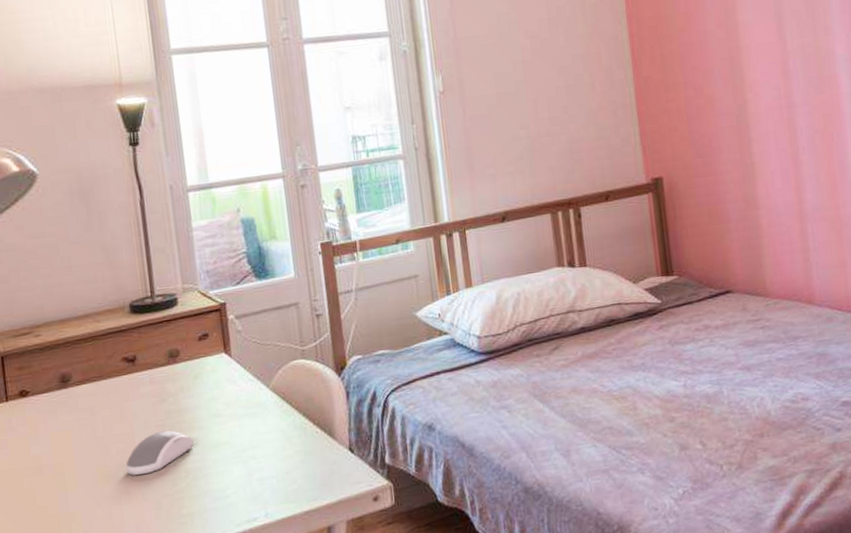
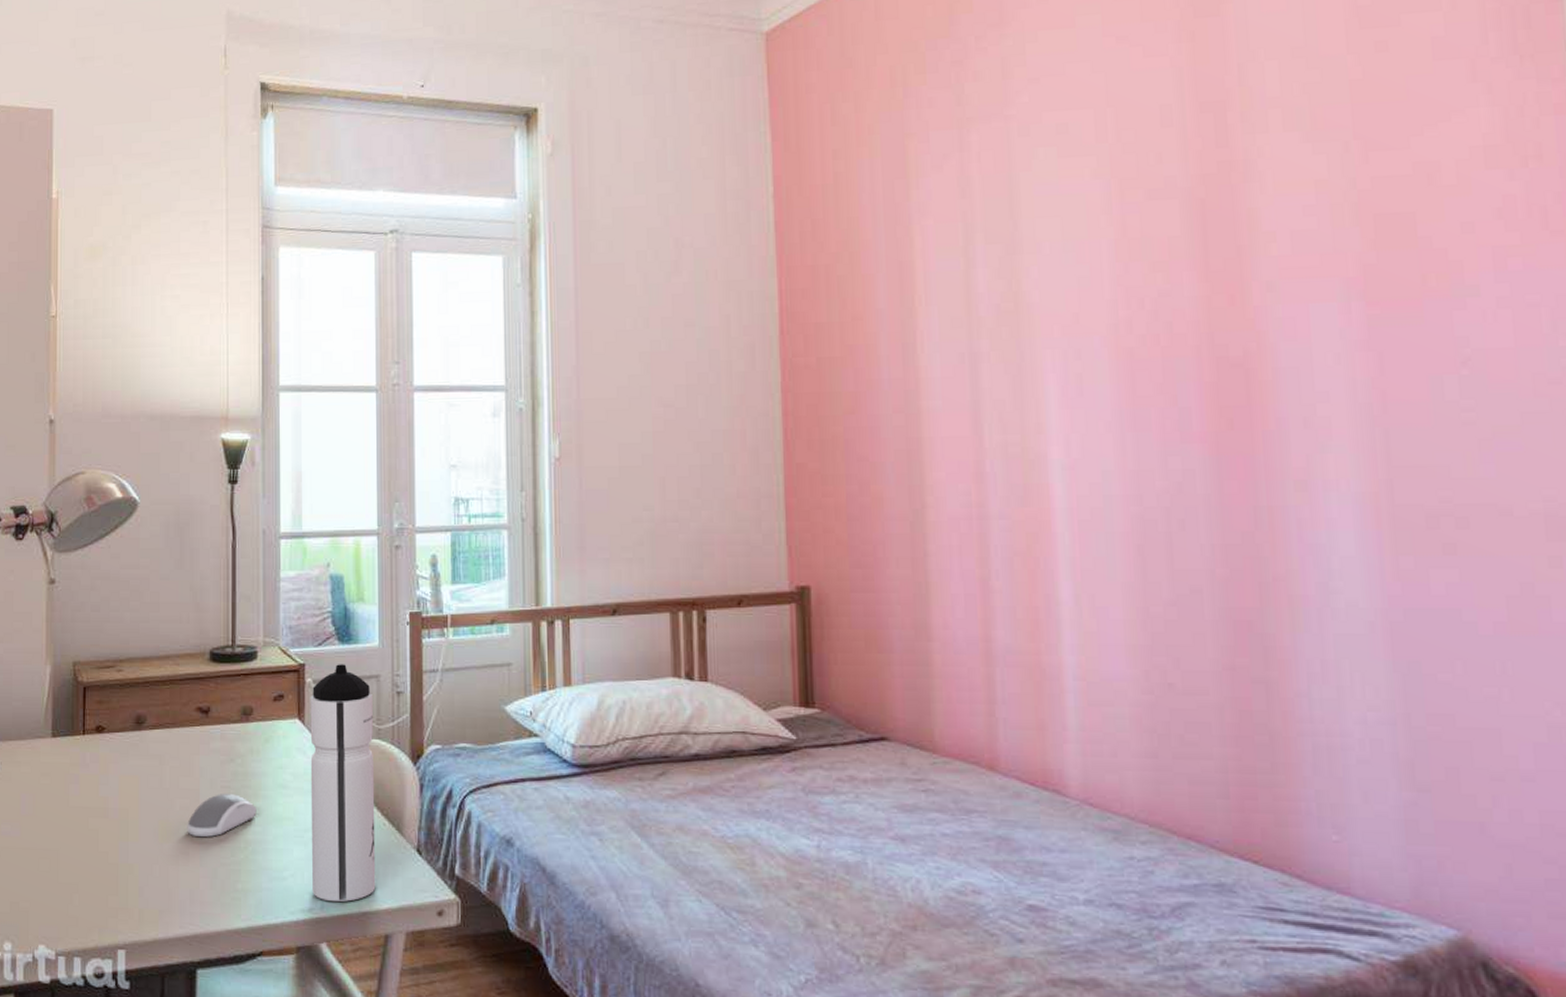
water bottle: none [234,297,315,509] -> present [310,664,376,903]

